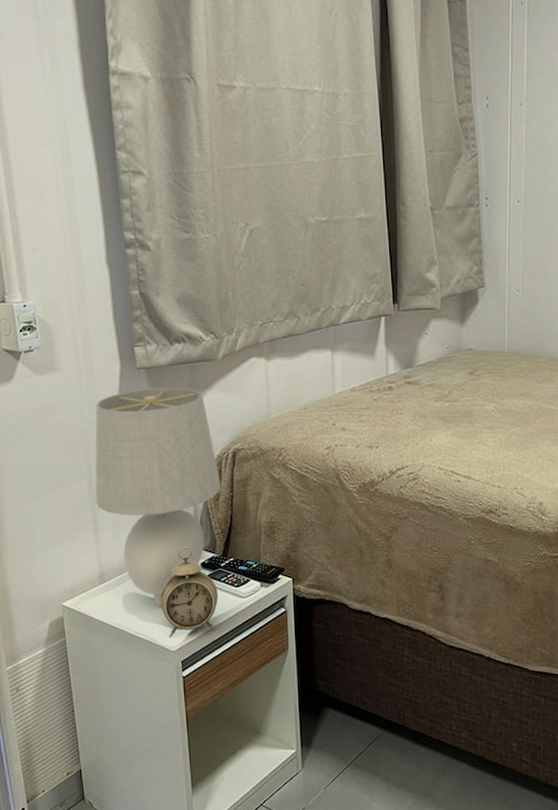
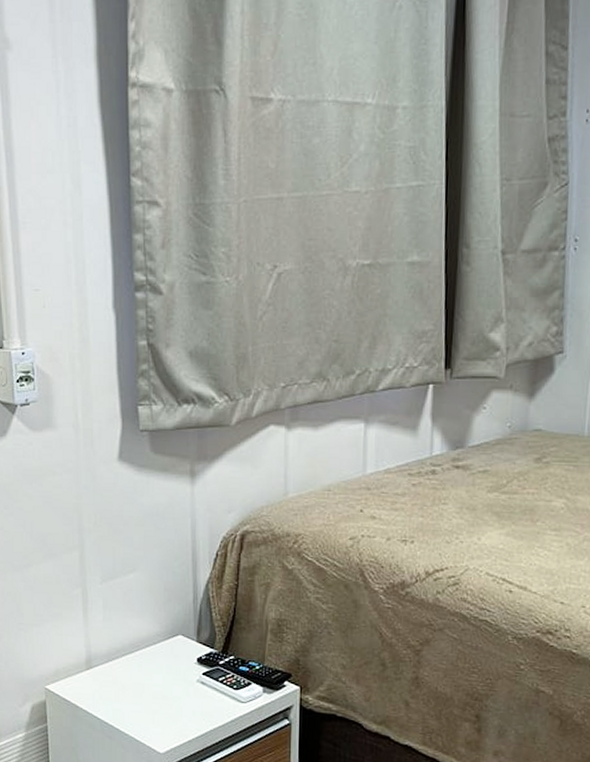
table lamp: present [95,387,221,606] -> none [86,454,226,701]
alarm clock: present [160,547,218,638] -> none [150,638,214,738]

